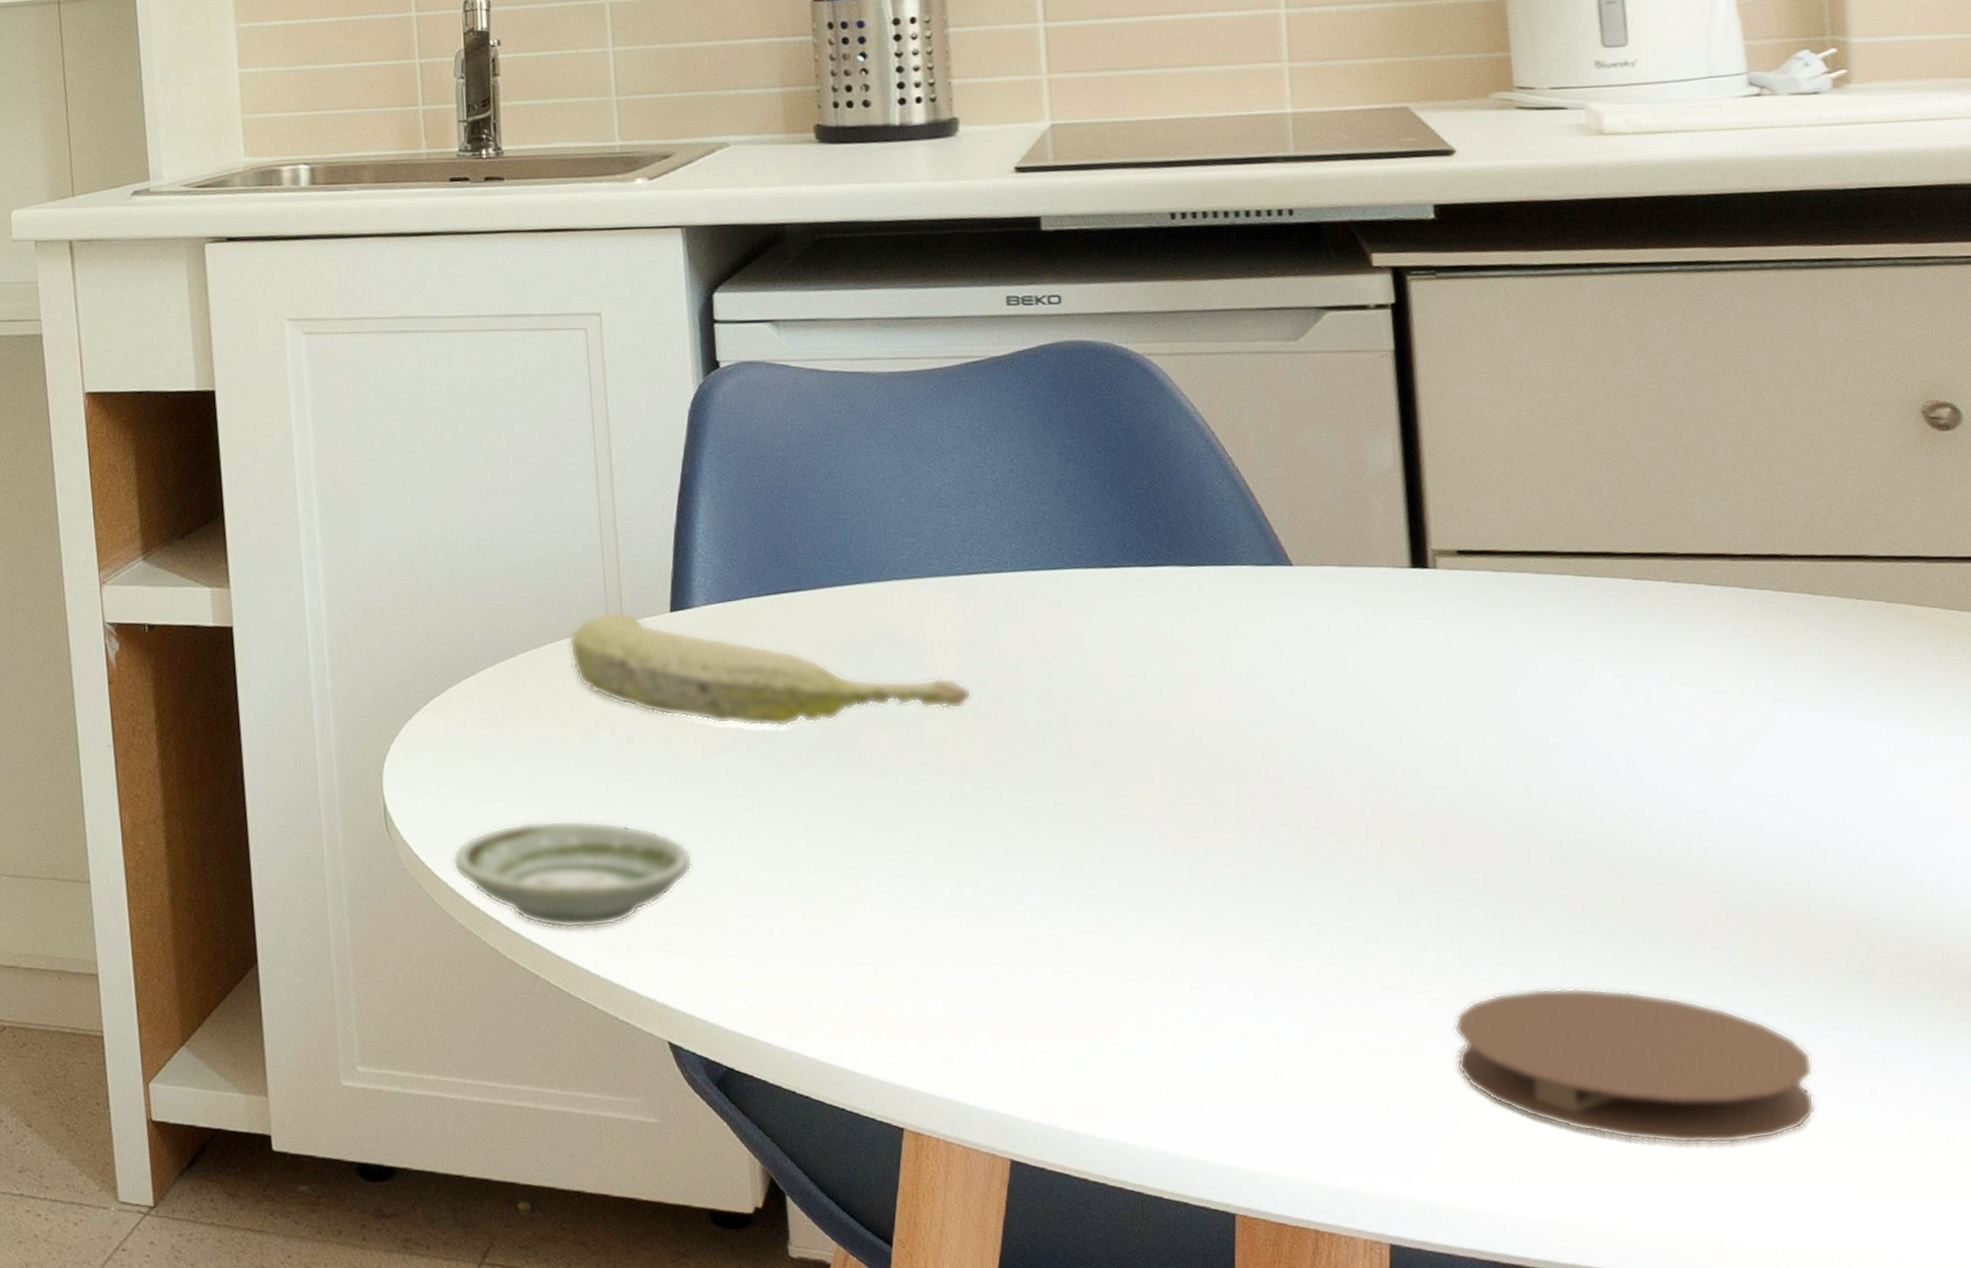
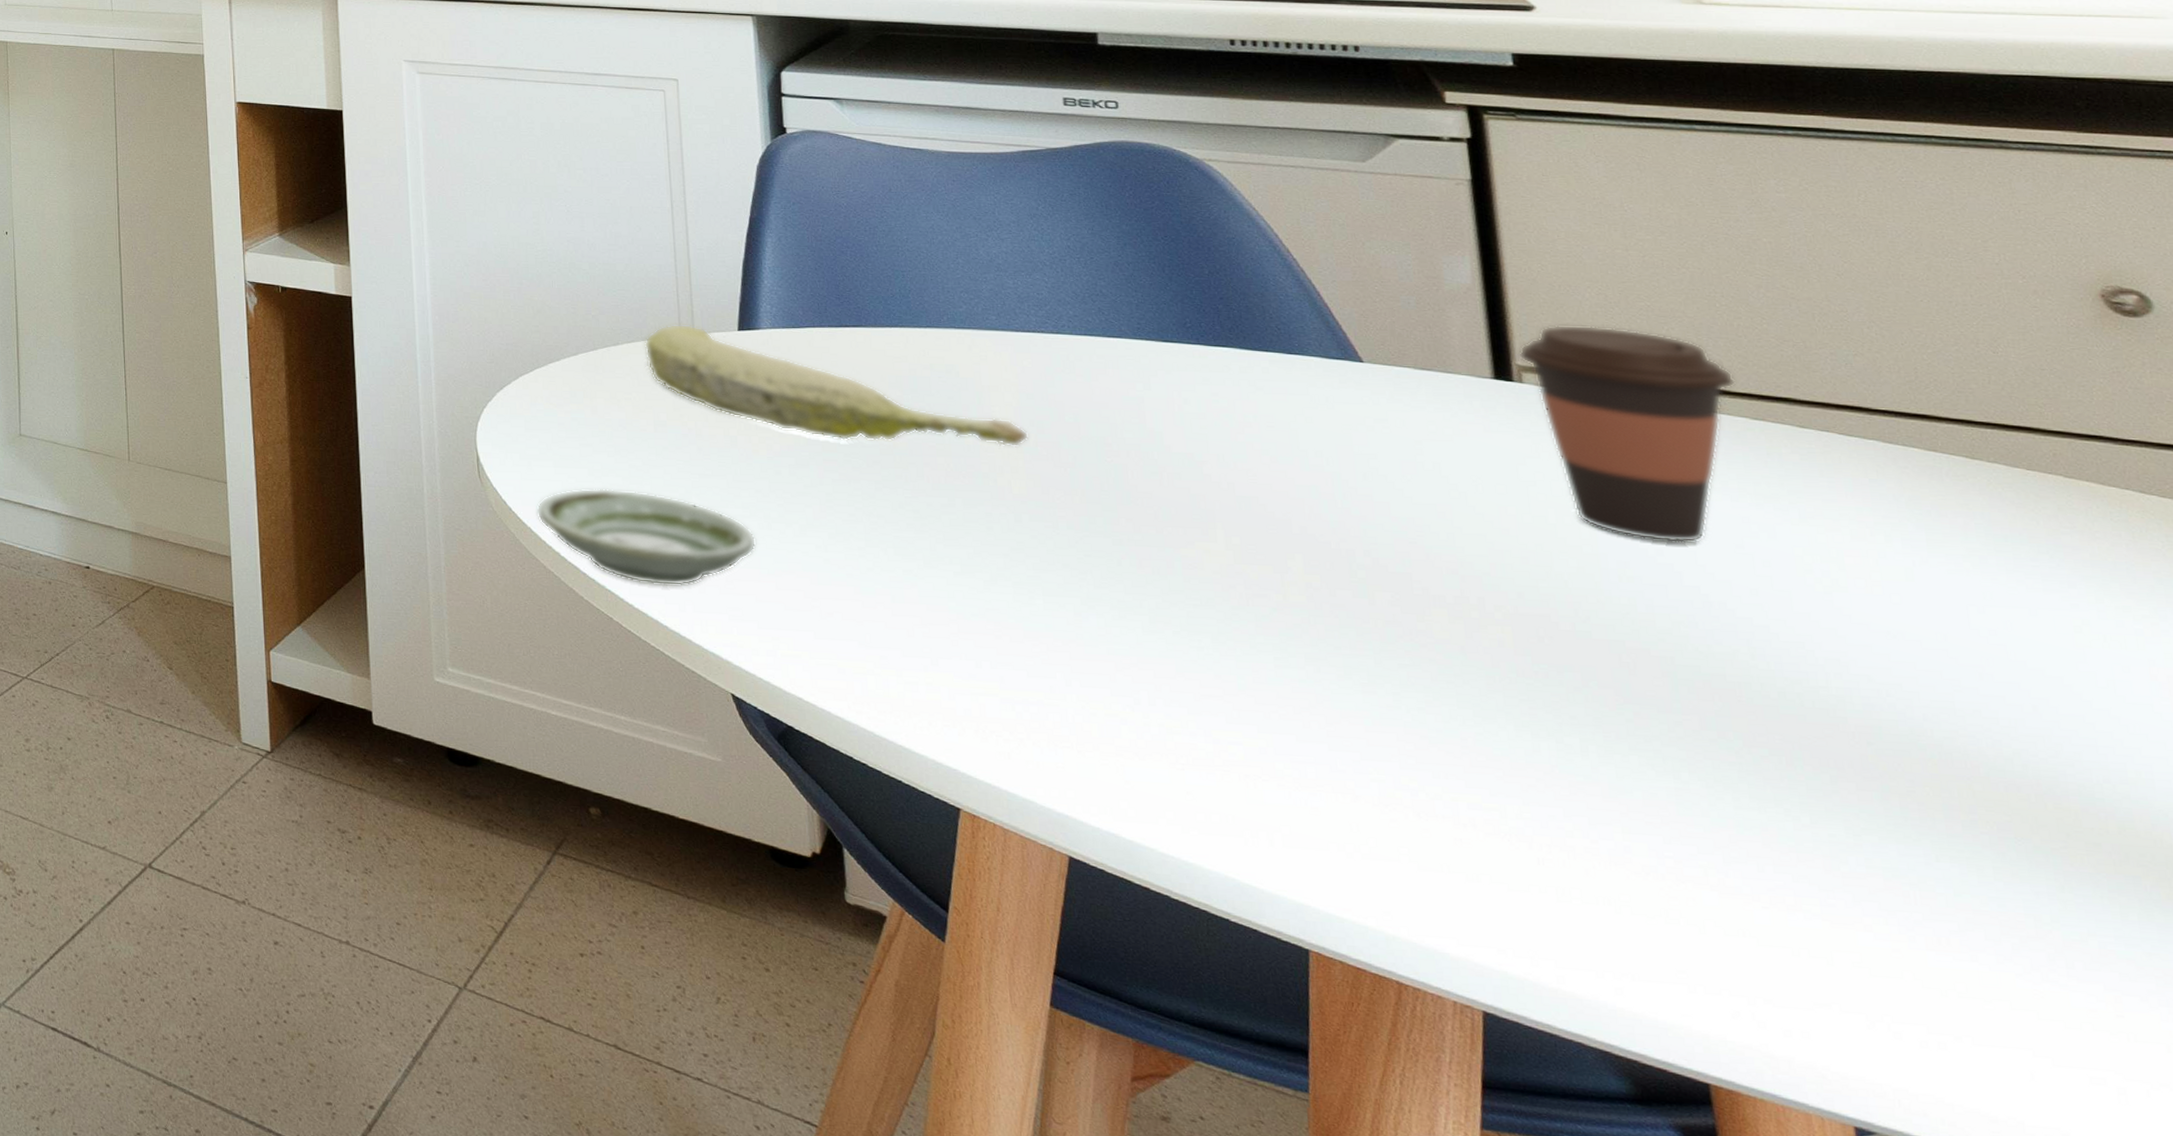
coffee cup: none [1433,497,1621,722] -> present [1518,324,1736,543]
coaster: present [1454,987,1815,1145] -> none [1552,792,1995,991]

